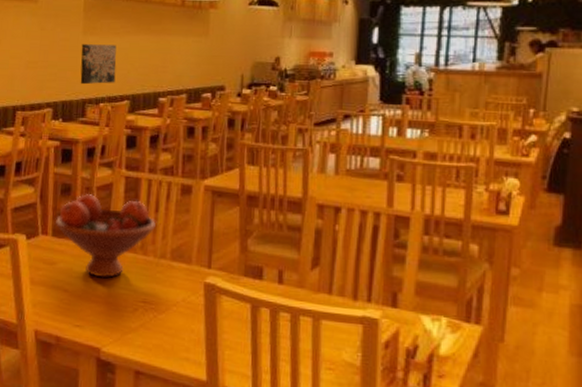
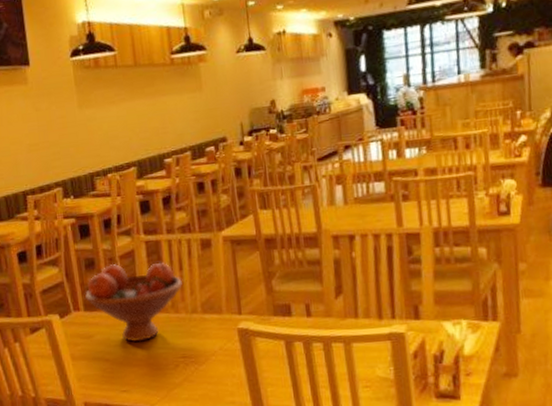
wall art: present [80,44,117,85] -> none [79,114,119,159]

